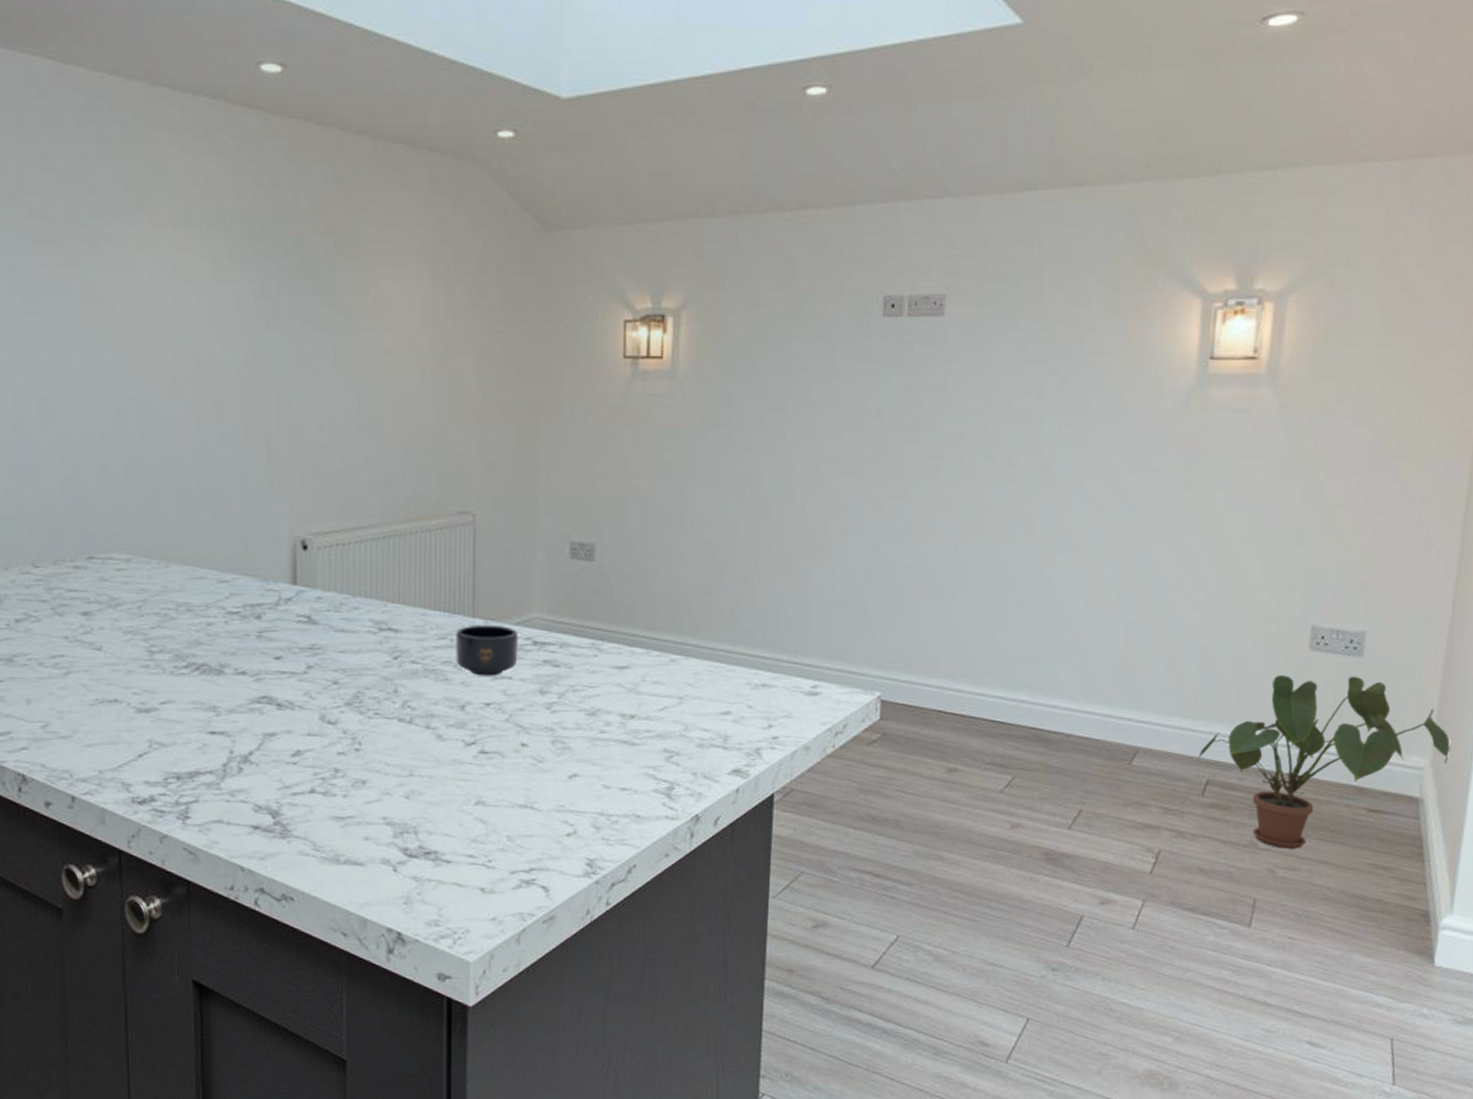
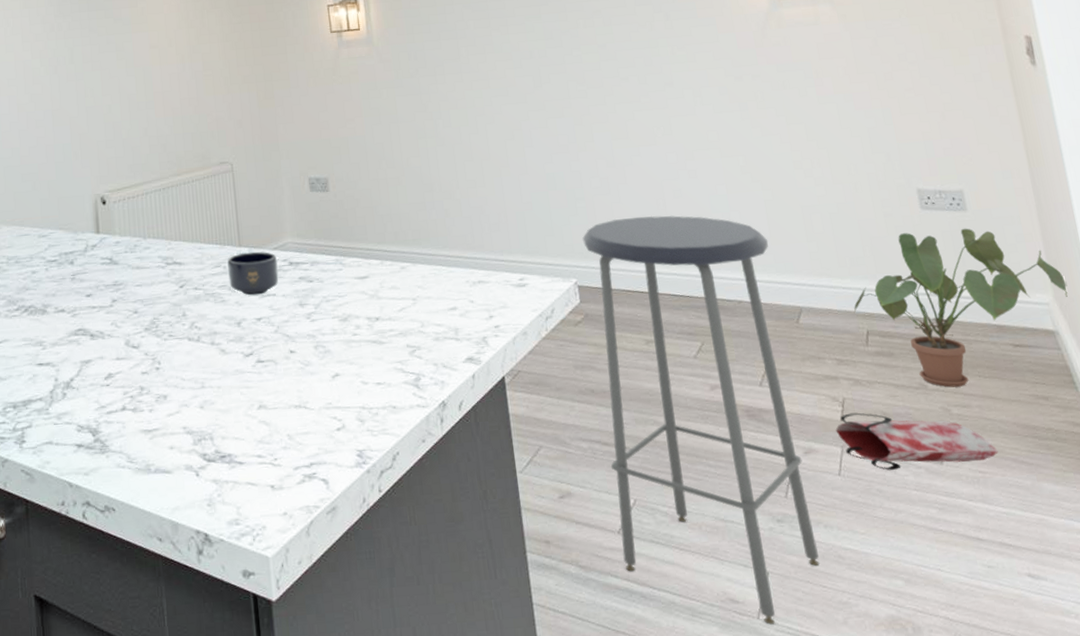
bar stool: none [872,627,1120,1069] -> present [582,215,820,625]
bag: none [1141,866,1315,928] -> present [835,412,998,470]

